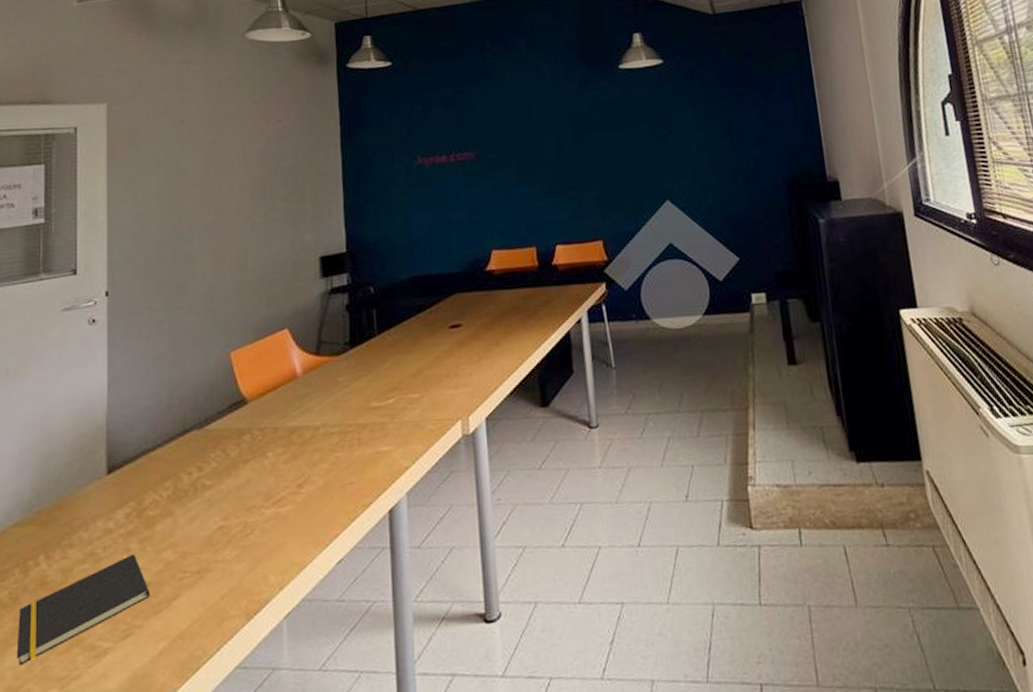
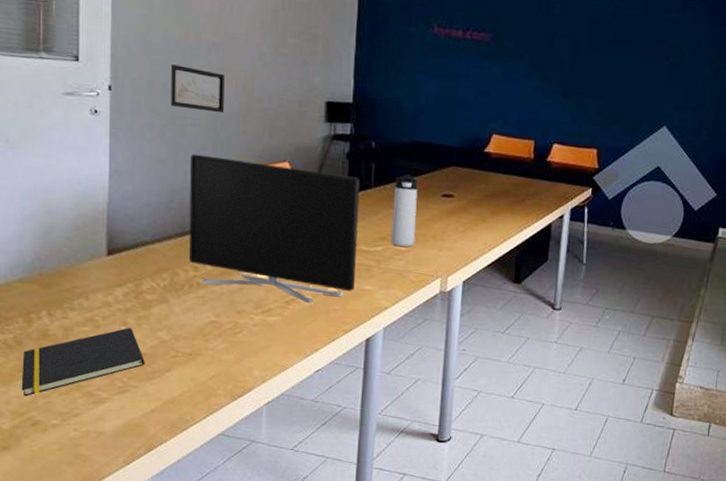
wall art: none [166,253,220,298] -> present [170,64,225,114]
monitor: none [188,328,370,485] -> present [188,153,361,304]
thermos bottle: none [399,312,428,395] -> present [391,174,418,247]

